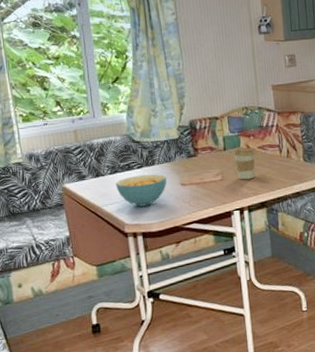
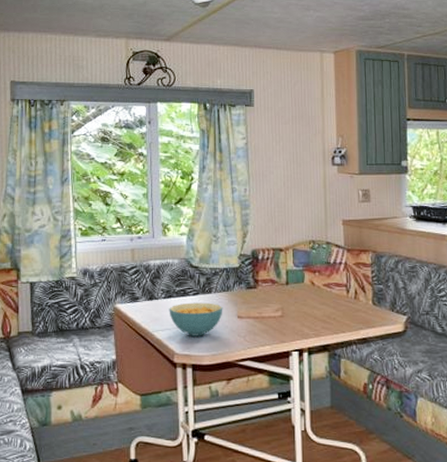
coffee cup: present [233,147,256,180] -> none [296,284,321,319]

